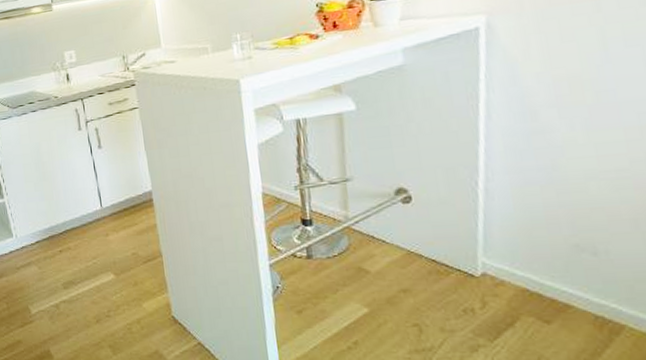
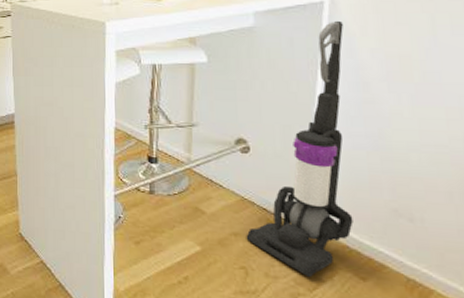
vacuum cleaner: none [416,46,532,328] -> present [246,20,353,278]

